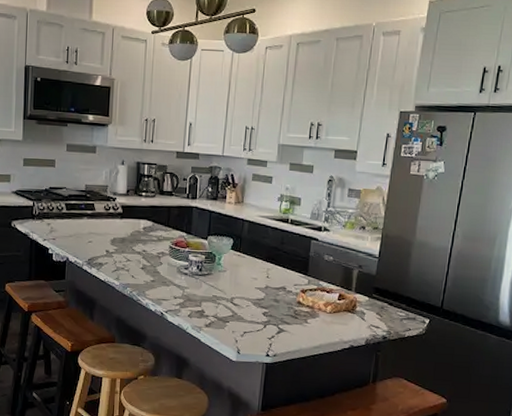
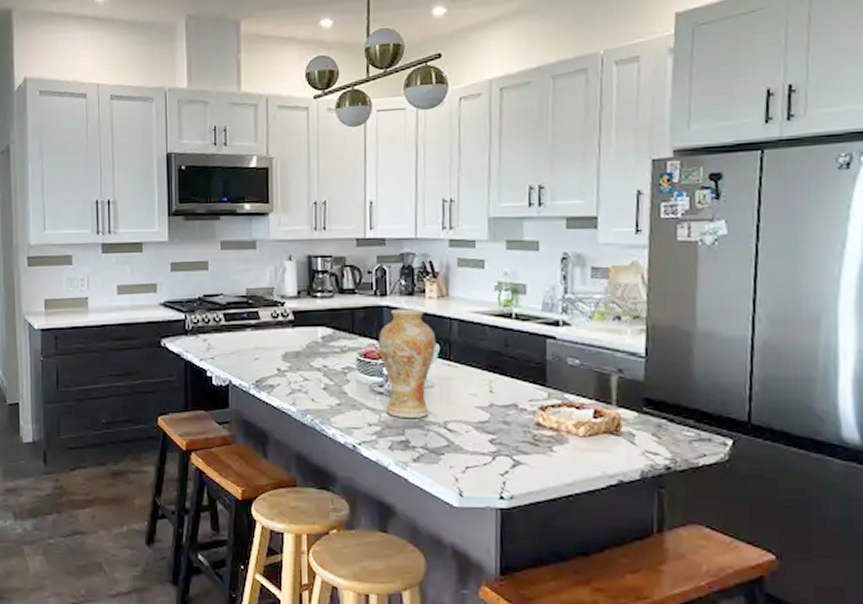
vase: none [187,210,231,295] -> present [379,309,436,419]

